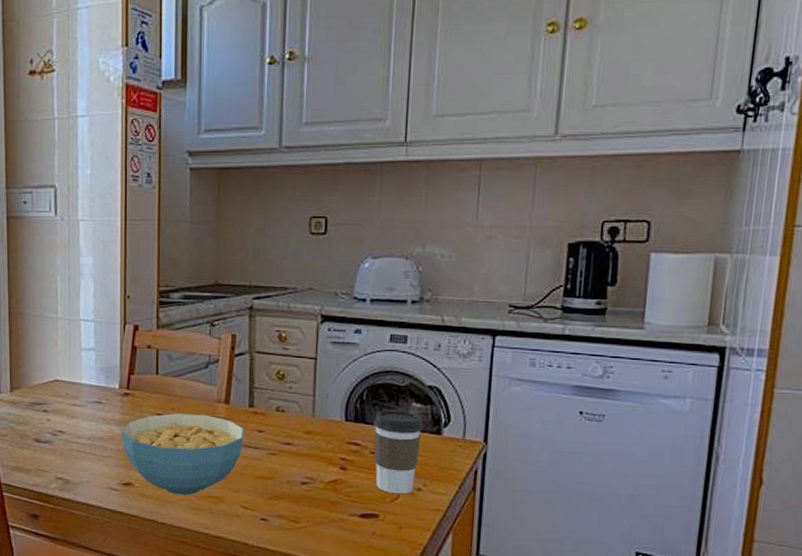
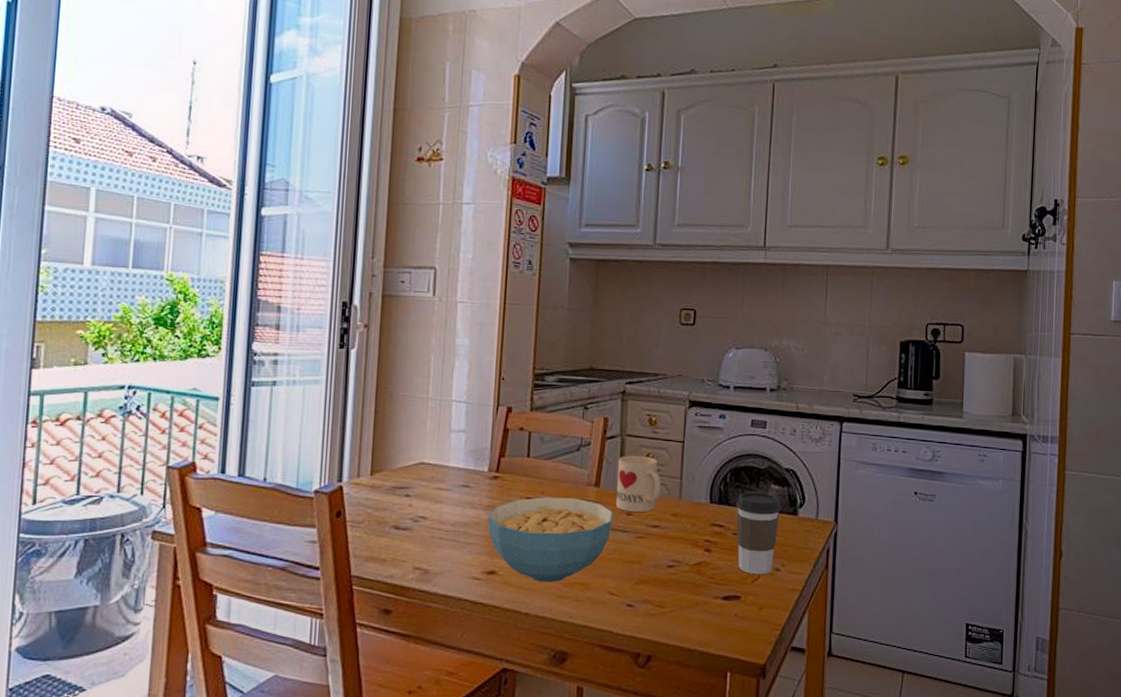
mug: none [246,373,294,430] -> present [616,456,662,513]

